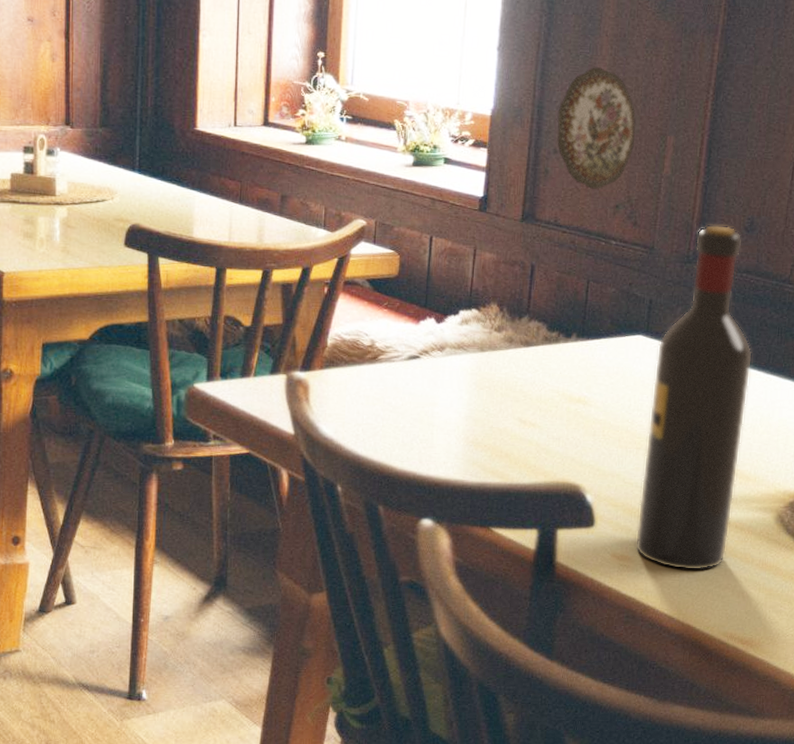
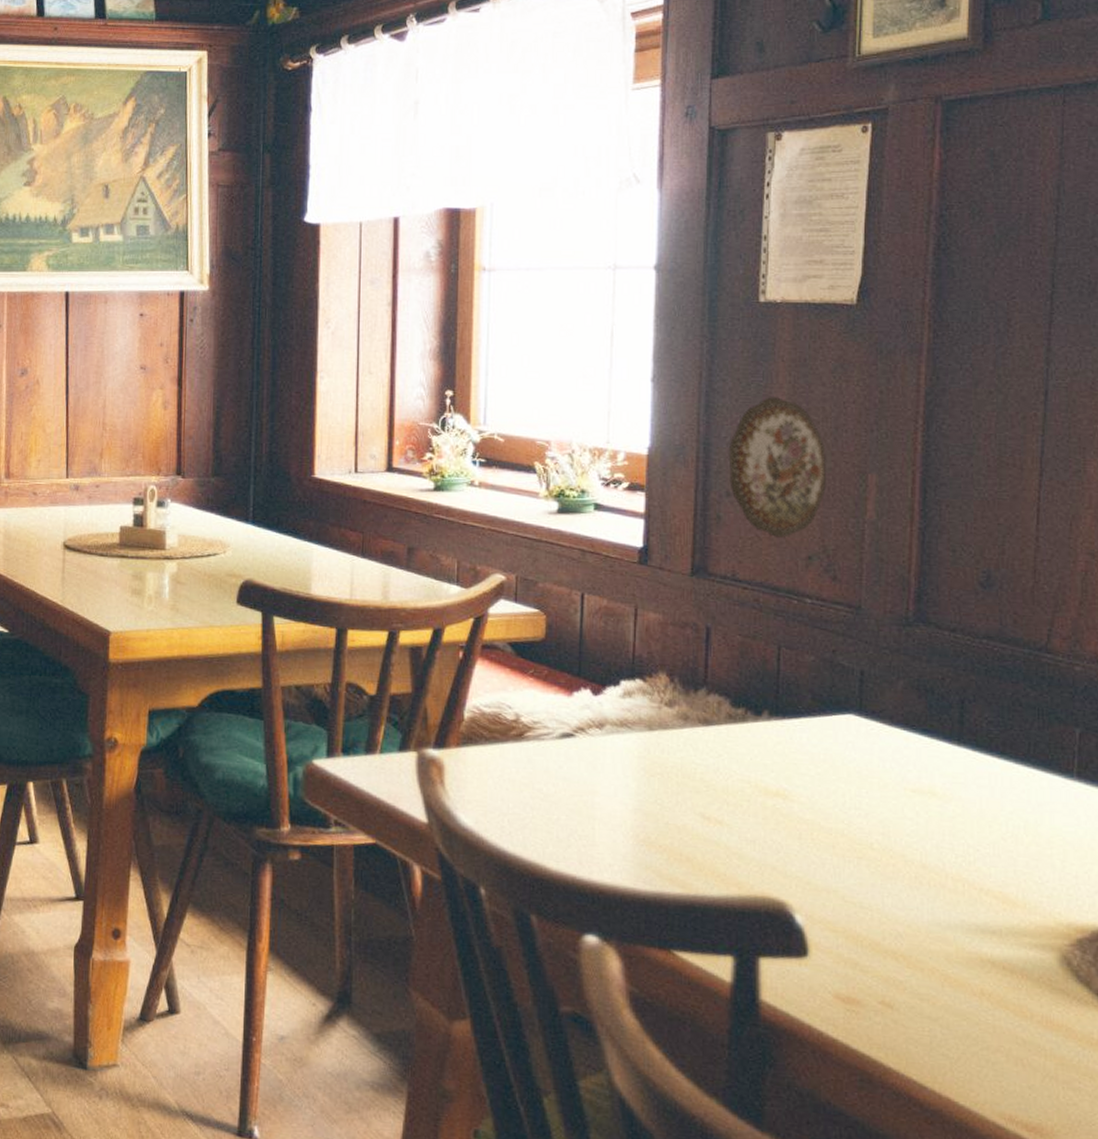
wine bottle: present [635,224,753,571] -> none [864,579,1006,1025]

